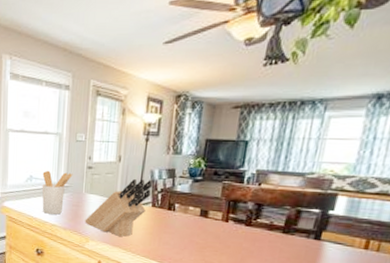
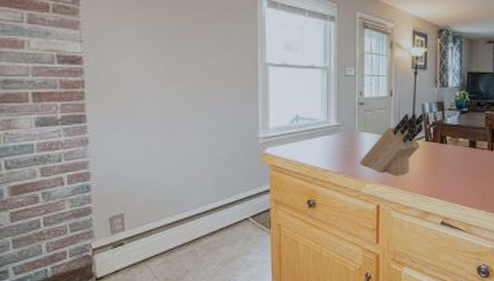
utensil holder: present [42,170,73,215] -> none [310,108,344,158]

